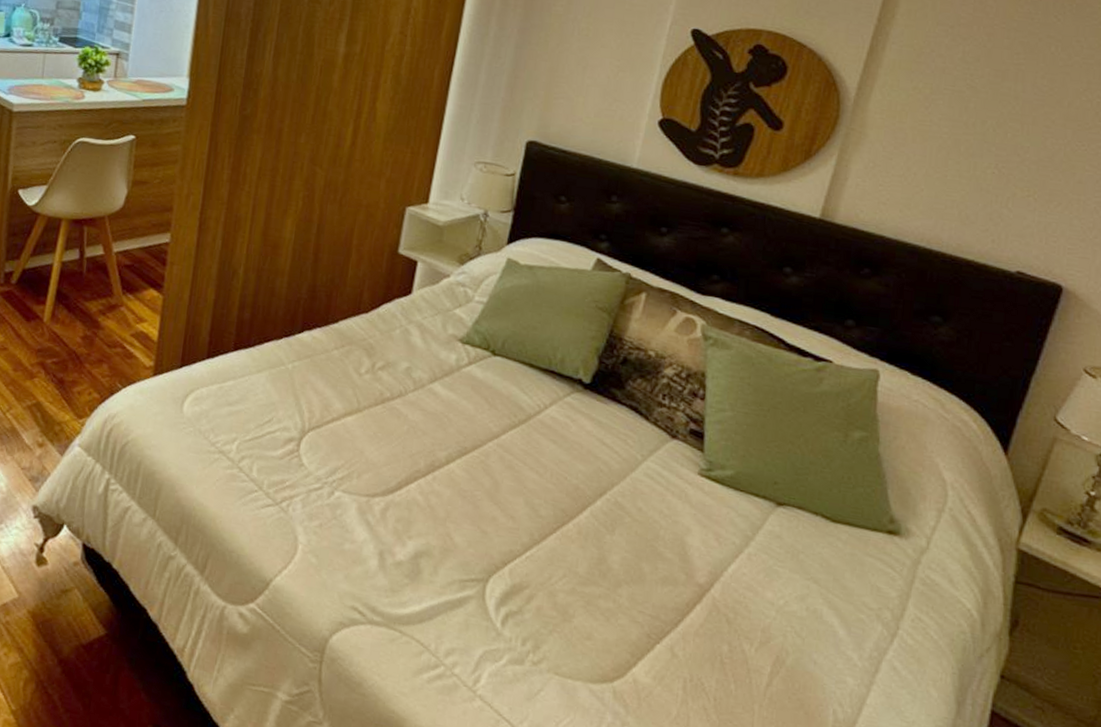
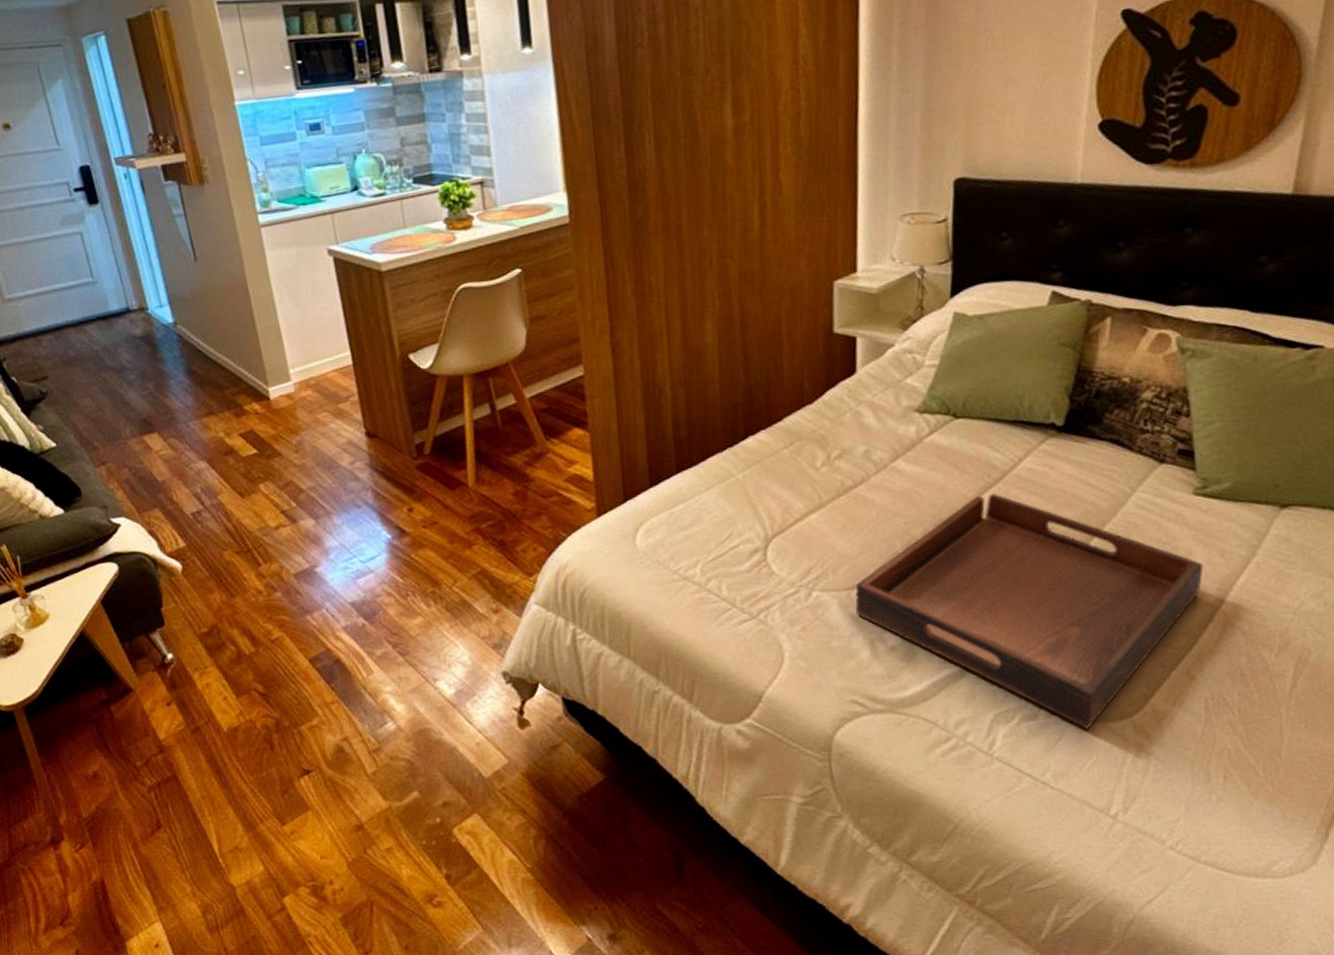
serving tray: none [372,432,699,686] -> present [855,492,1204,729]

